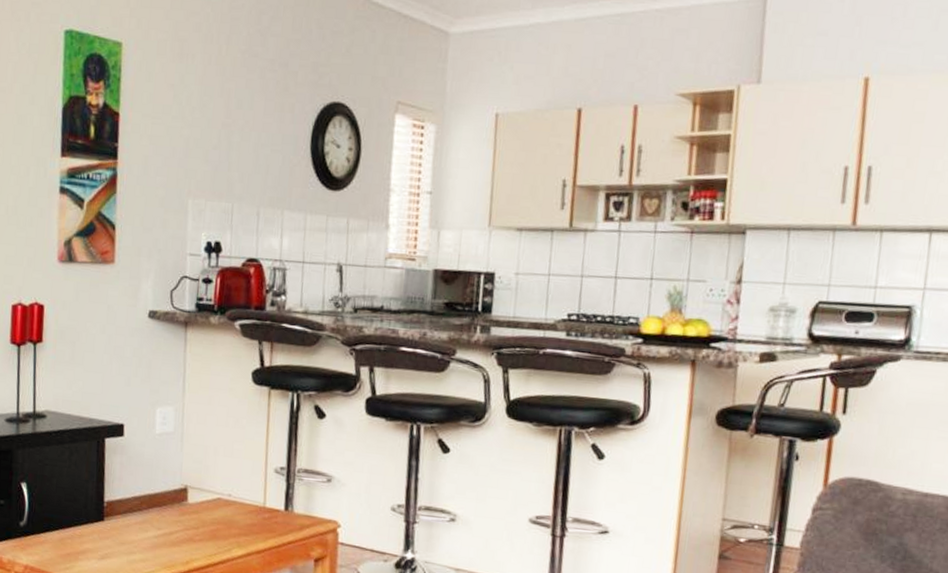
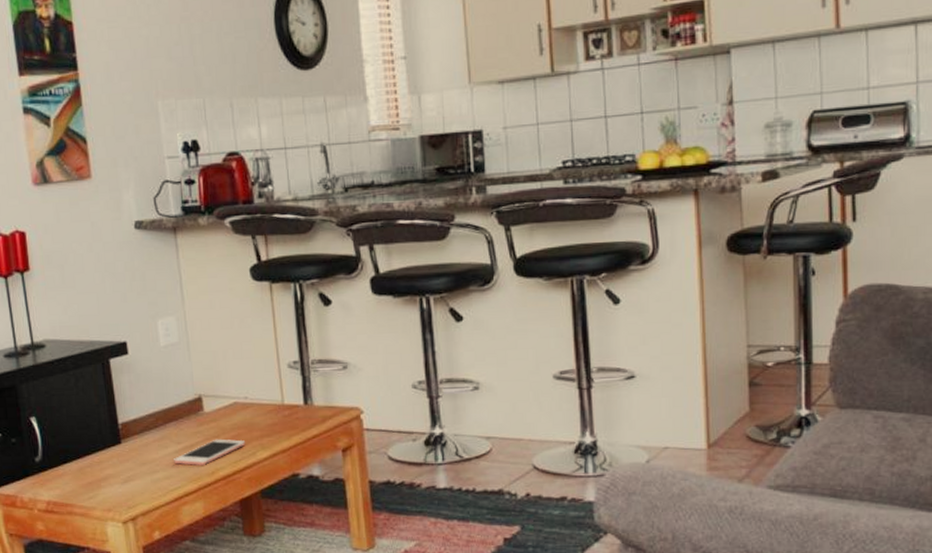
cell phone: none [152,530,223,554] -> present [174,439,246,465]

